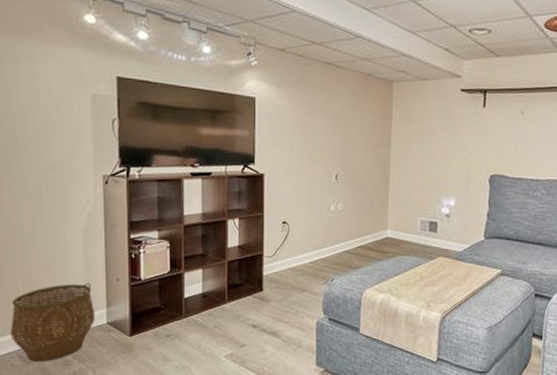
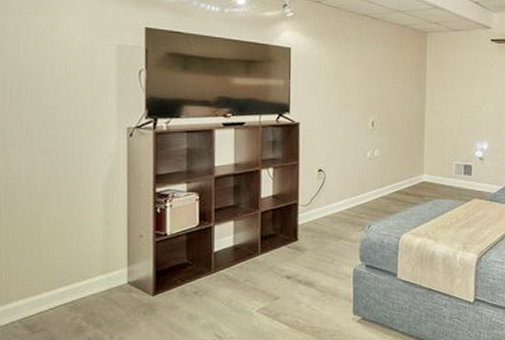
basket: present [10,283,95,362] -> none [14,242,114,330]

